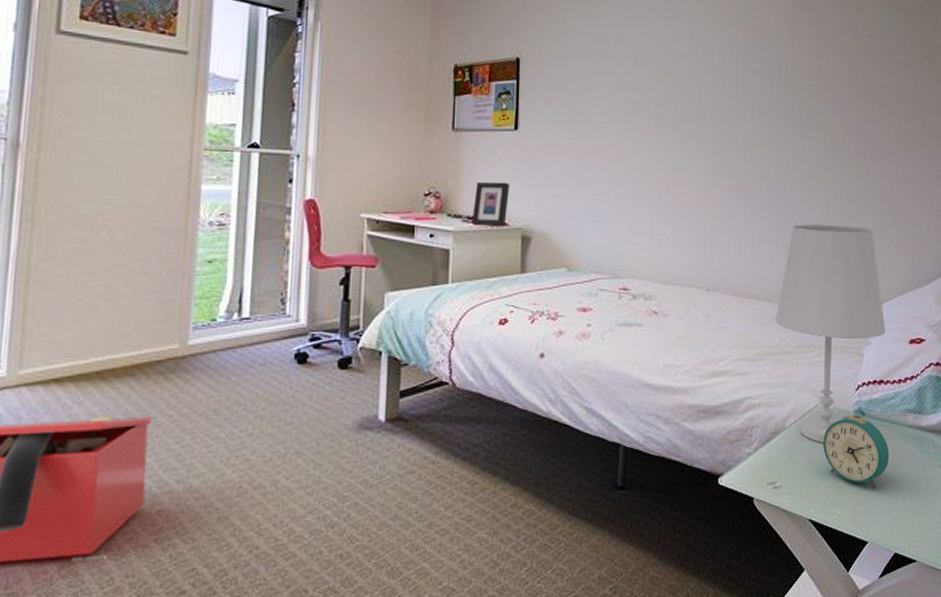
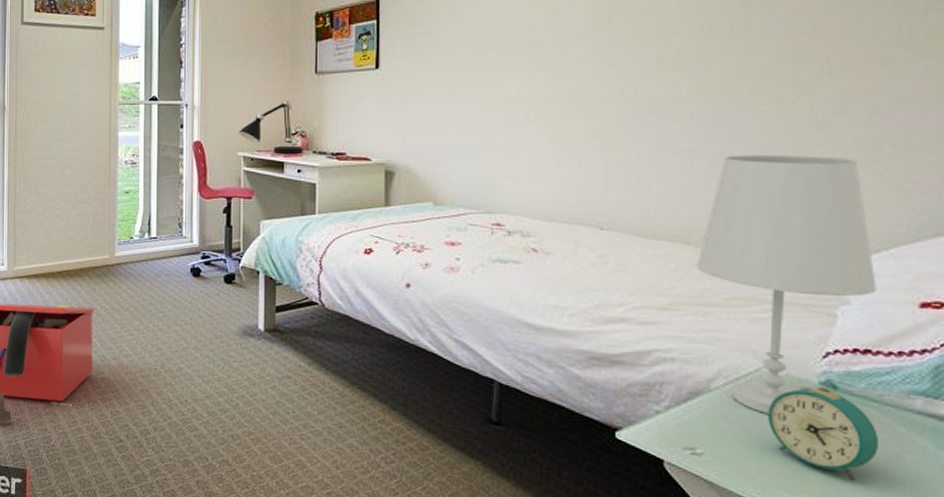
desk lamp: none [363,157,437,218] -> present [239,101,303,155]
picture frame: present [471,181,510,227] -> none [335,120,372,163]

